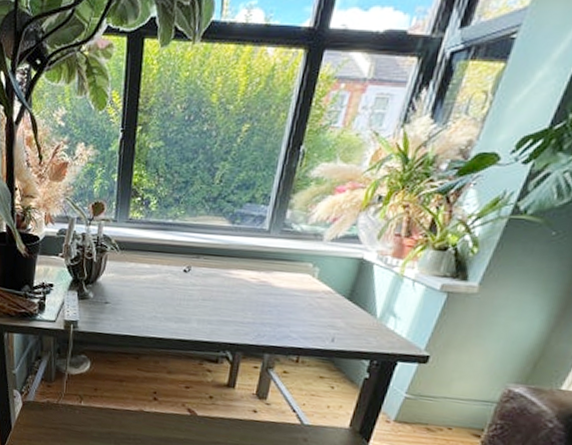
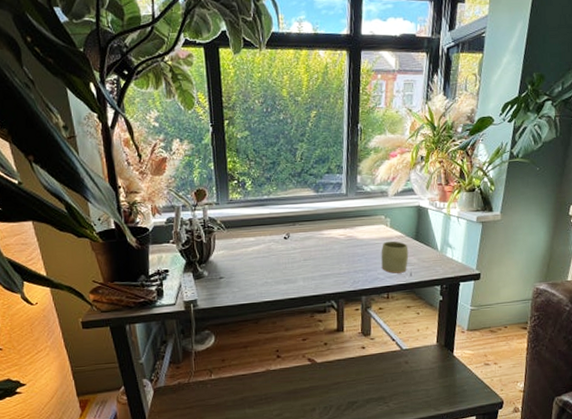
mug: none [296,295,337,336] -> present [381,241,409,274]

